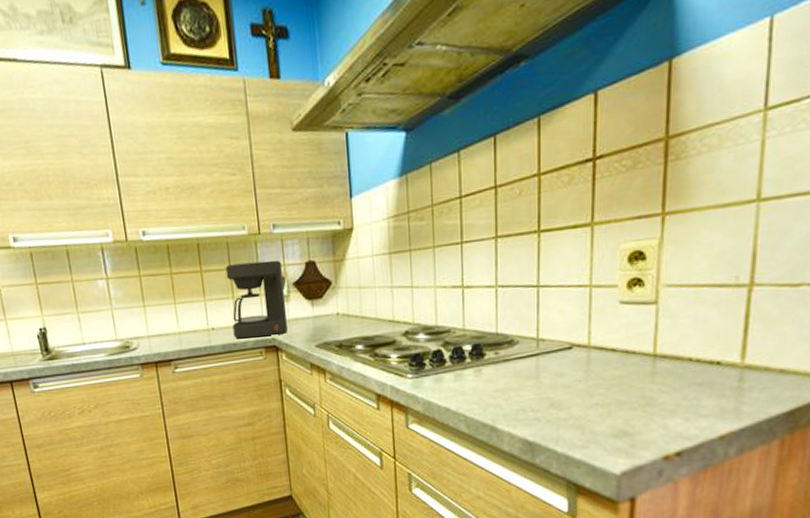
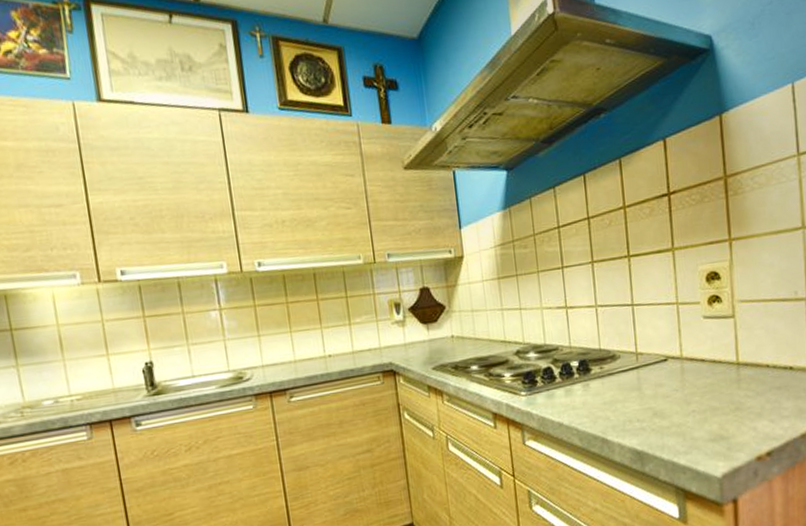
coffee maker: present [225,260,288,340] -> none [342,287,404,365]

